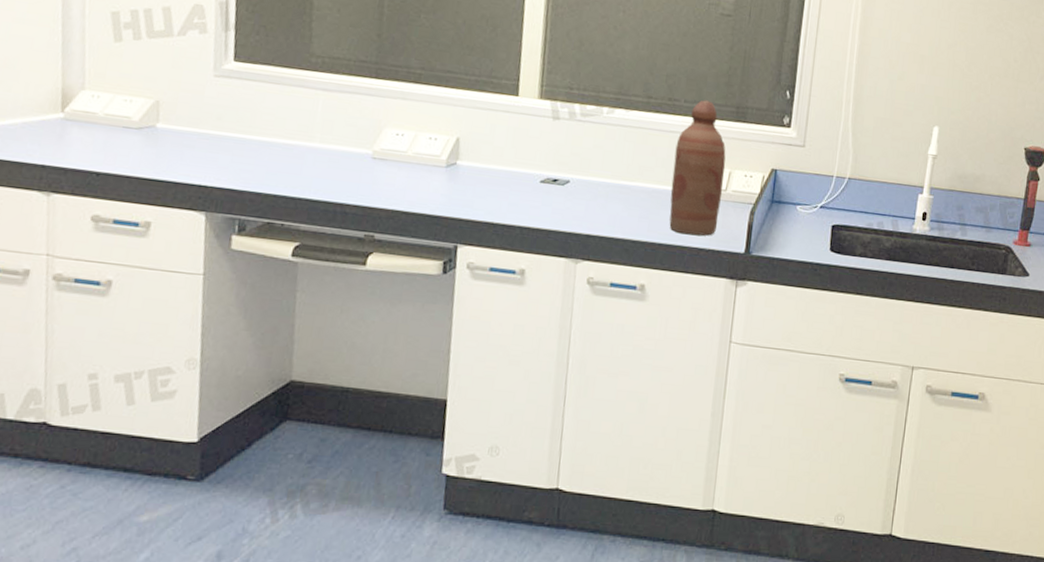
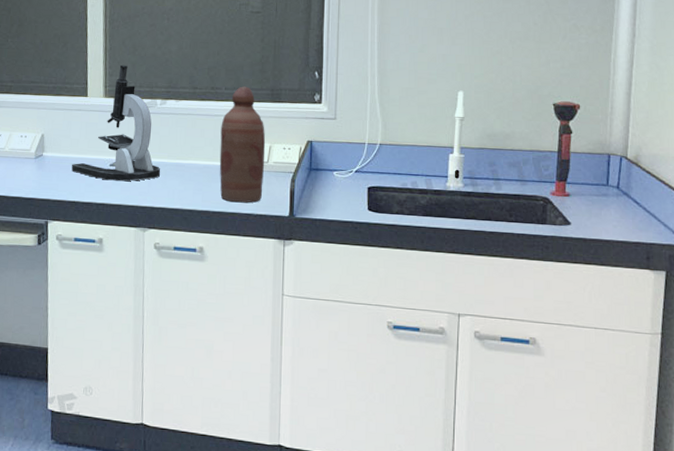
microscope: none [492,61,602,203] -> present [72,64,161,182]

